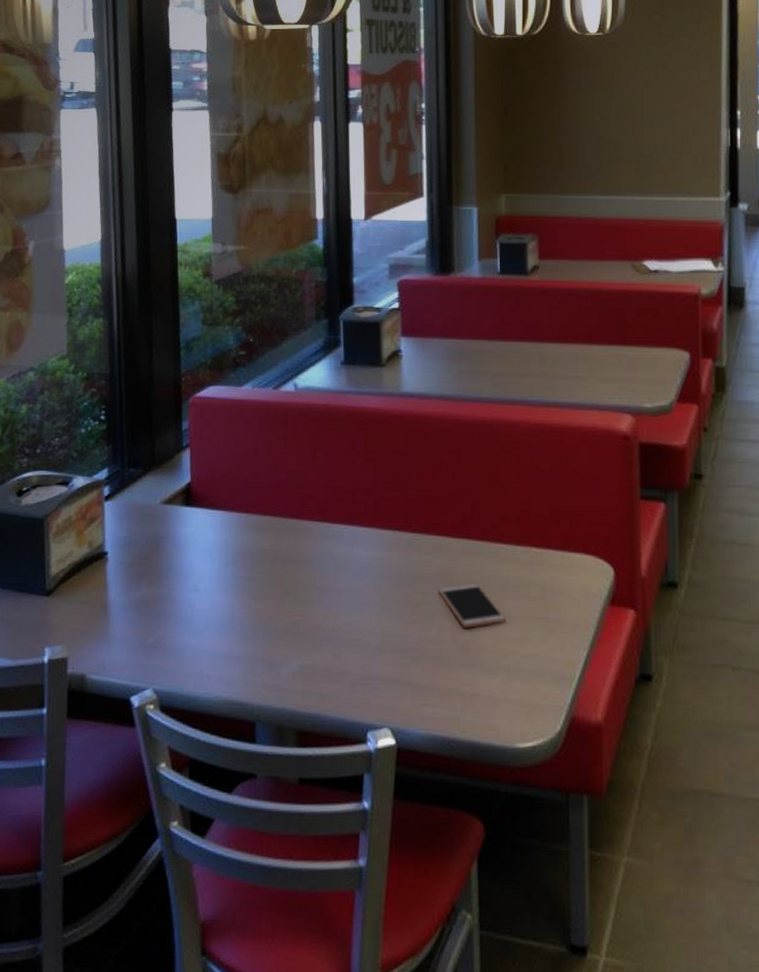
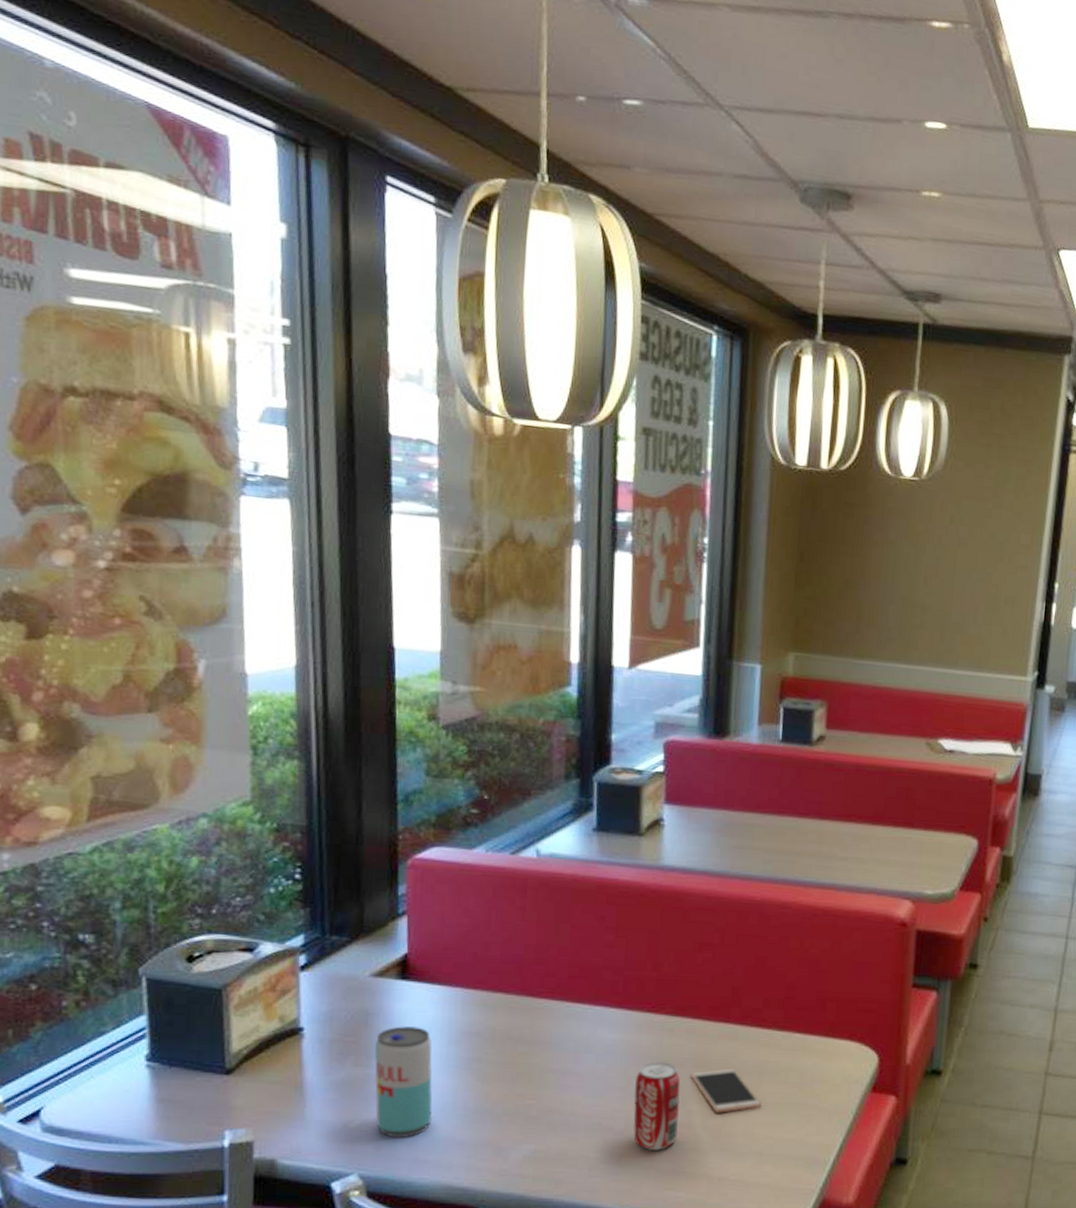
beverage can: none [165,549,214,654] -> present [374,1026,433,1138]
beverage can: none [389,578,431,666] -> present [633,1061,680,1150]

